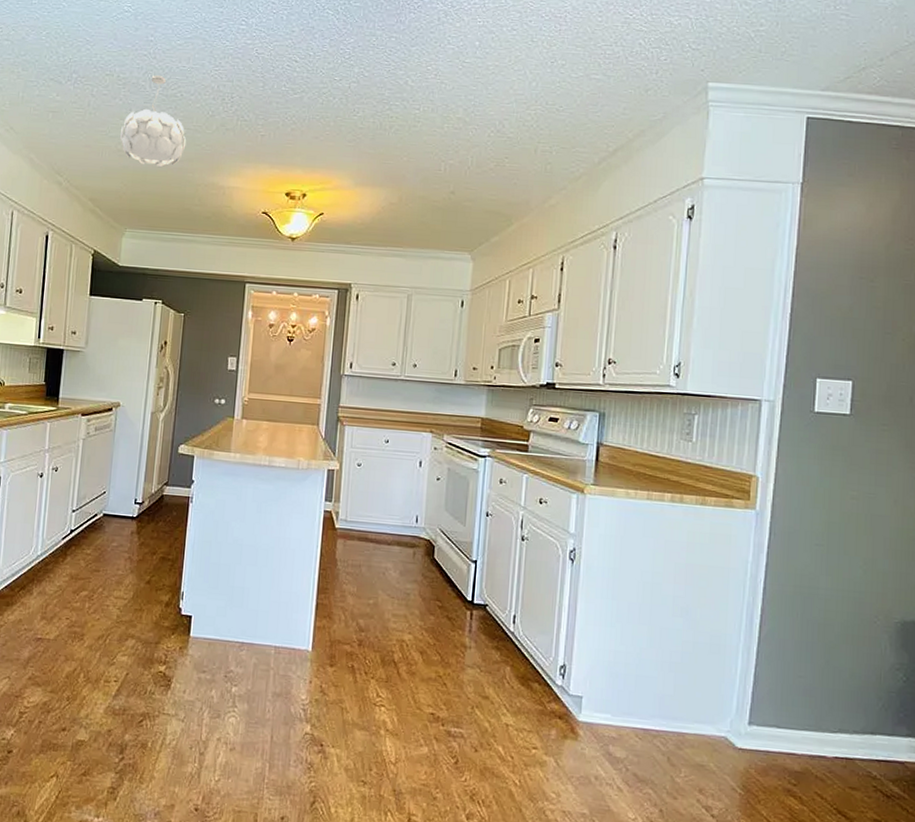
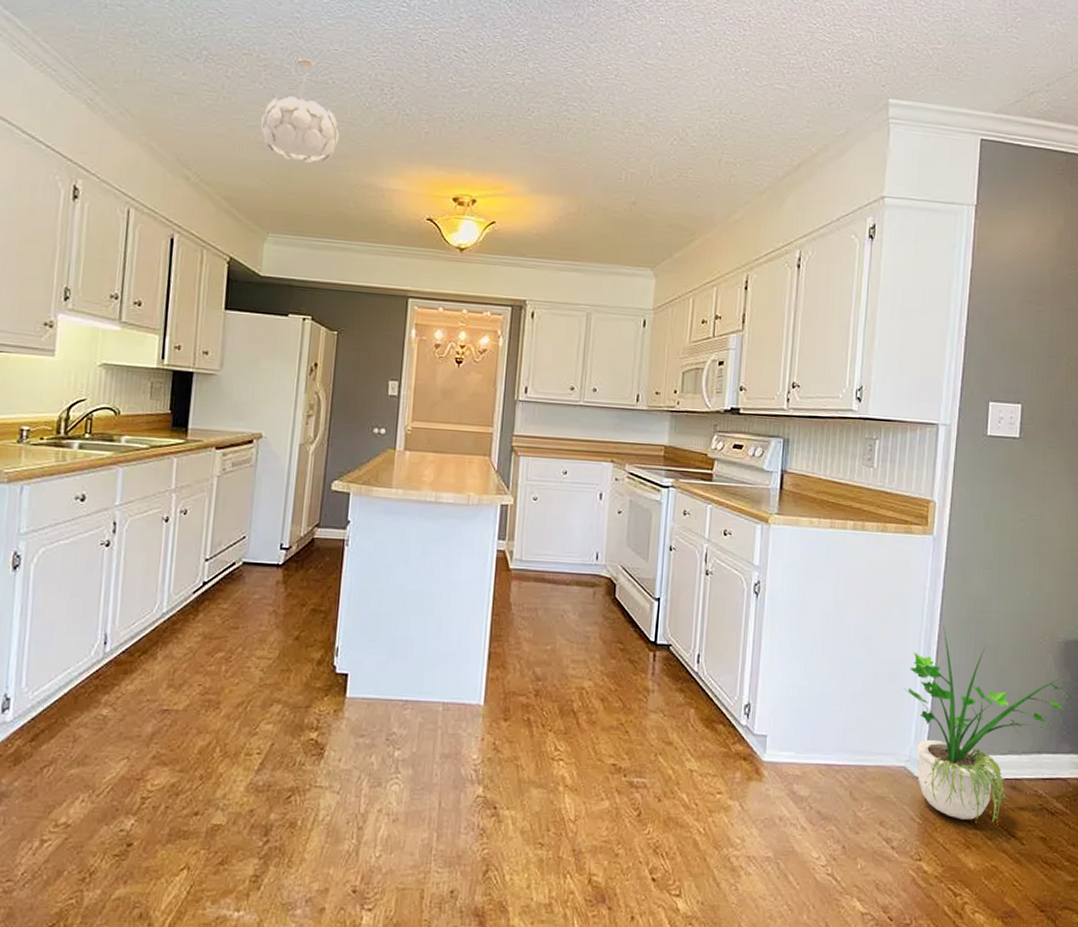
potted plant: none [724,600,903,800] -> present [904,625,1065,822]

